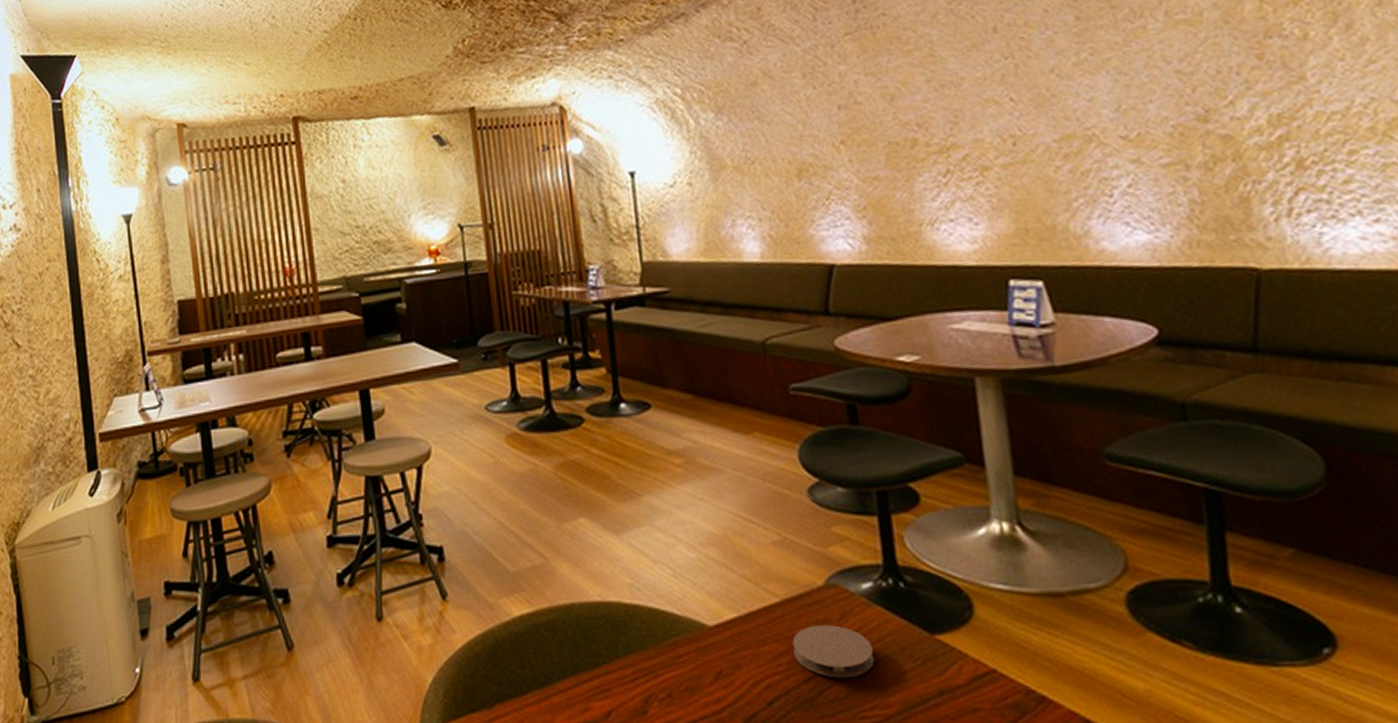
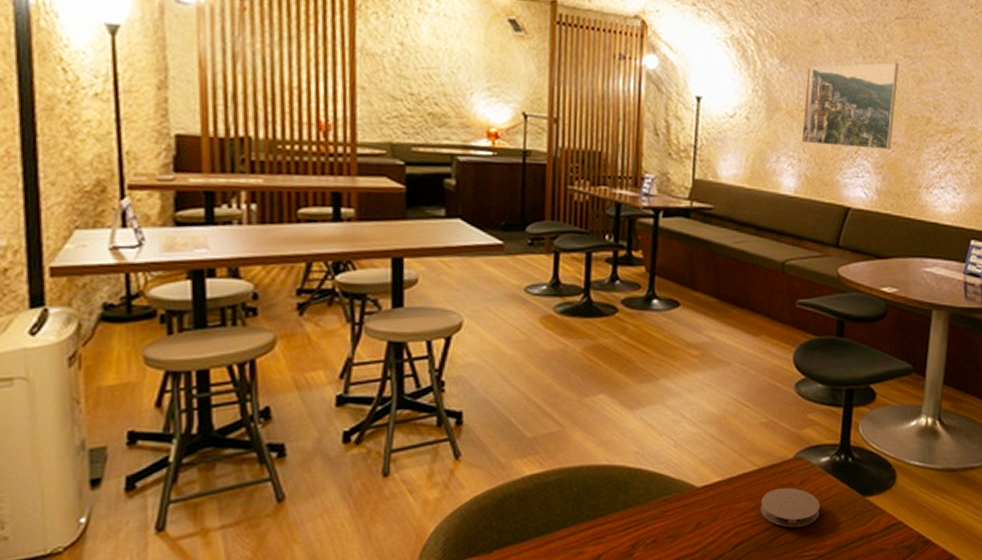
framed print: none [748,84,872,200] -> present [801,62,899,150]

